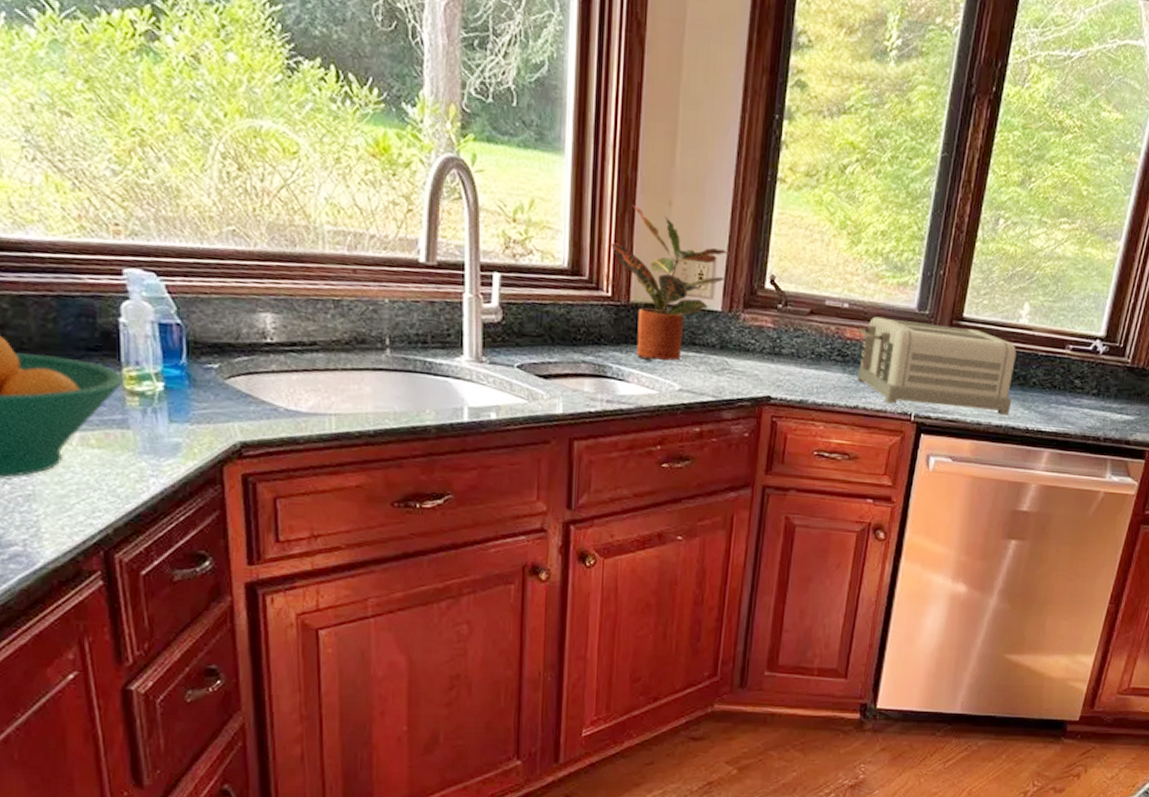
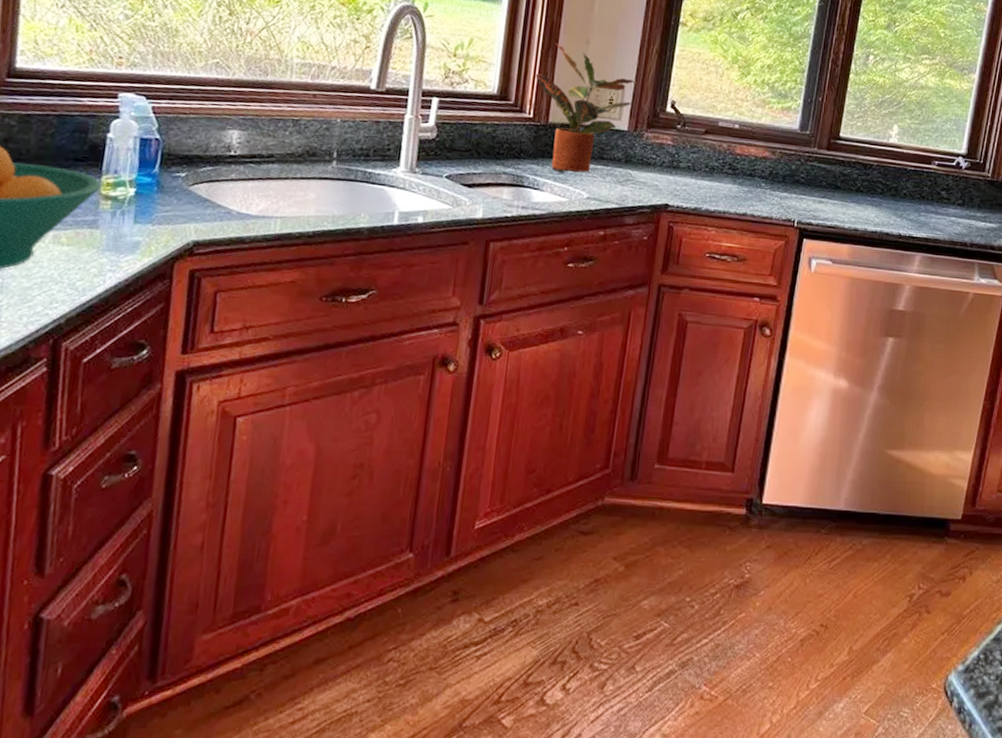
toaster: present [858,316,1017,416] -> none [747,136,888,223]

